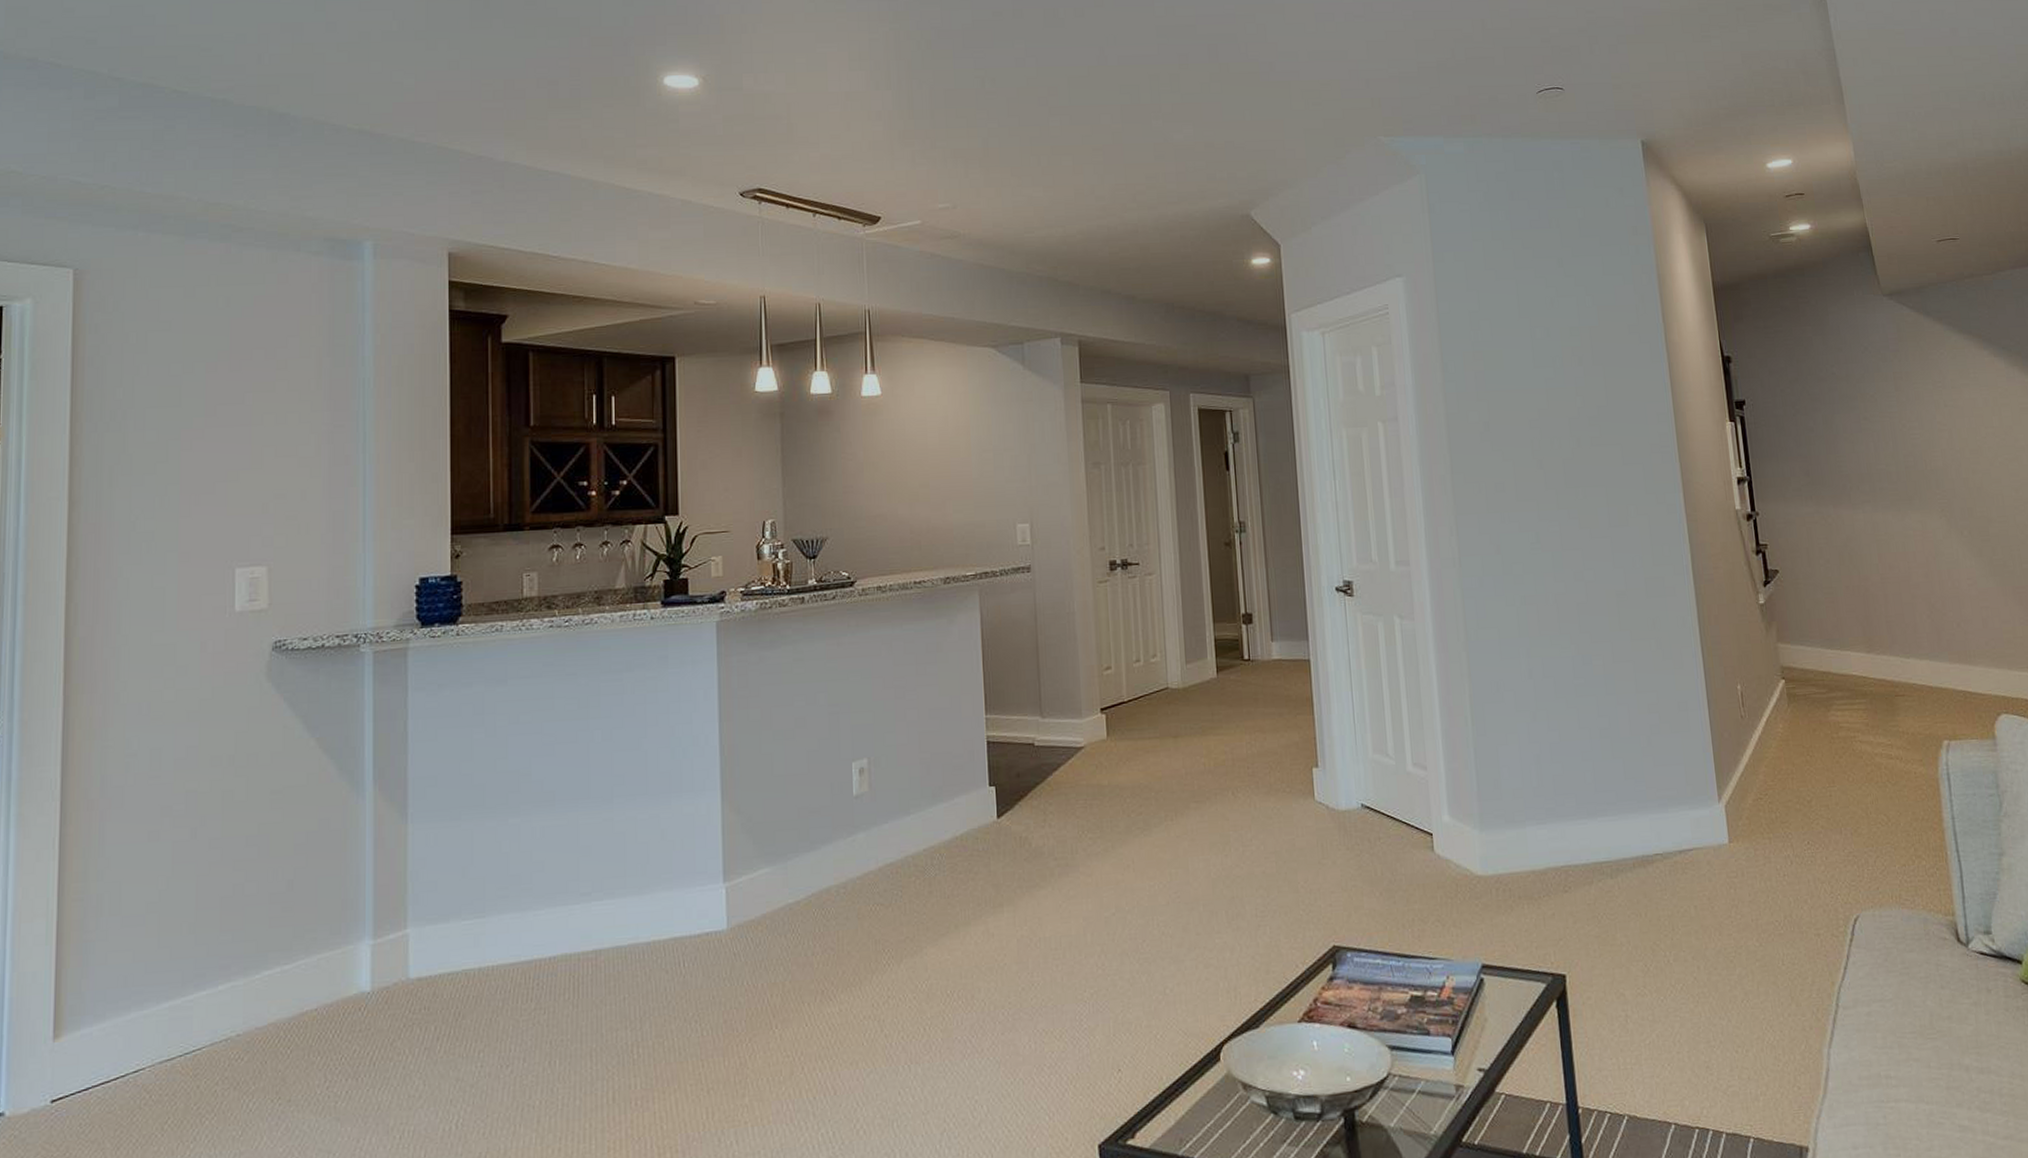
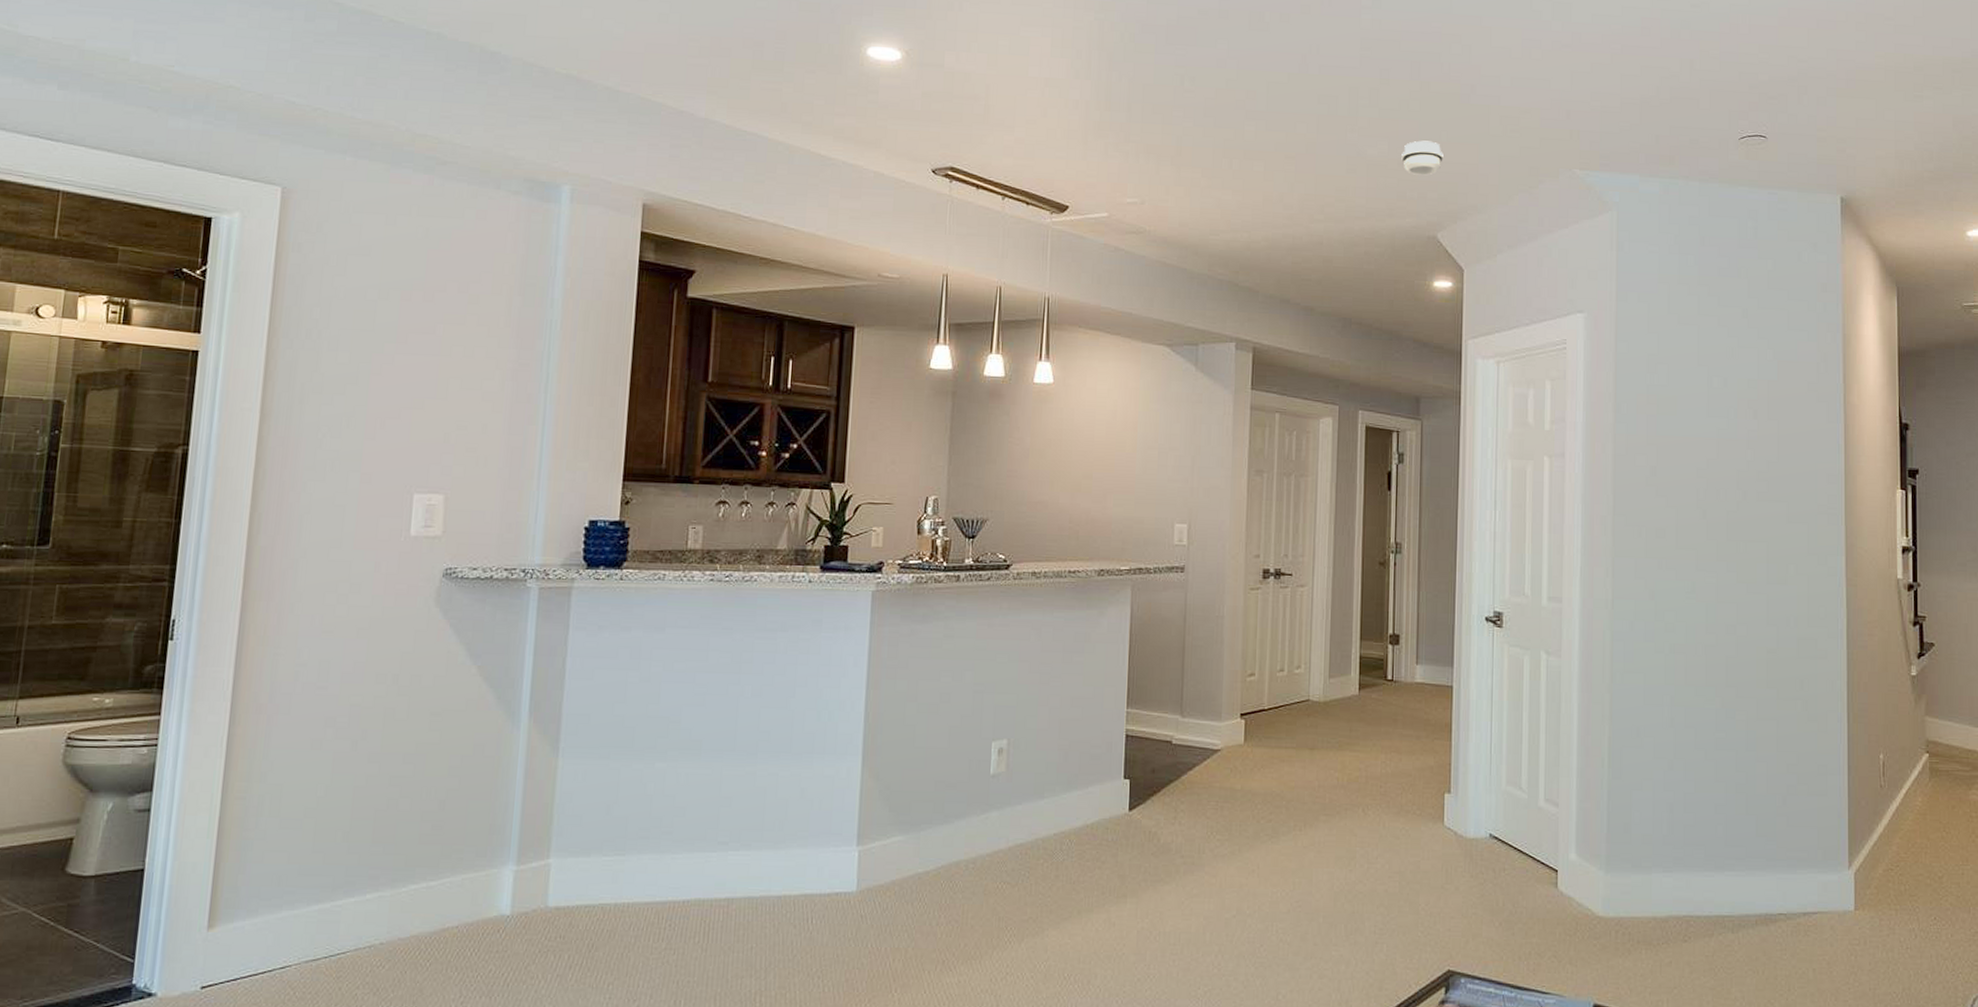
smoke detector: none [1207,121,1249,156] -> present [1401,140,1443,176]

